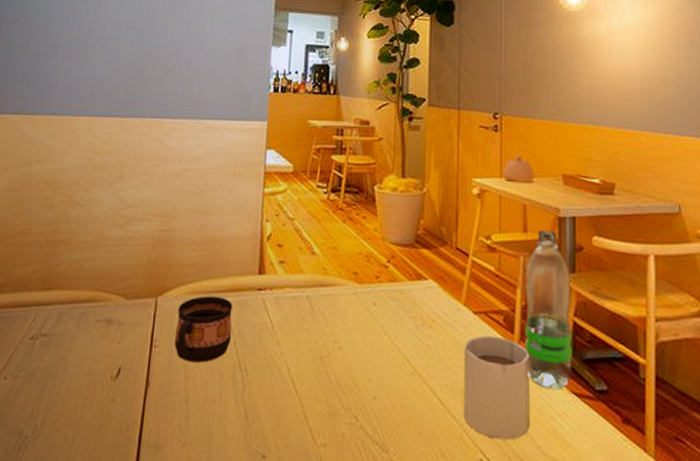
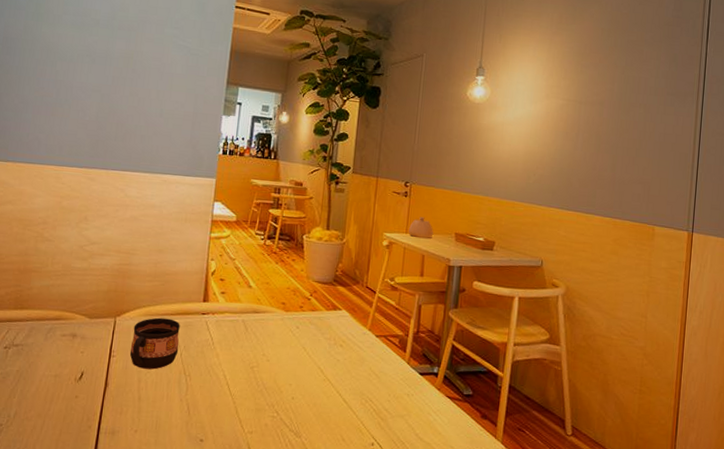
mug: present [463,335,530,440] -> none [361,353,417,429]
bottle: present [525,229,572,390] -> none [413,275,454,394]

